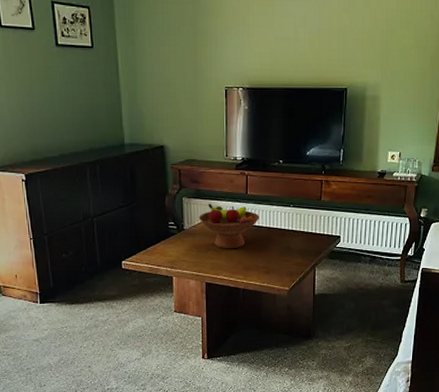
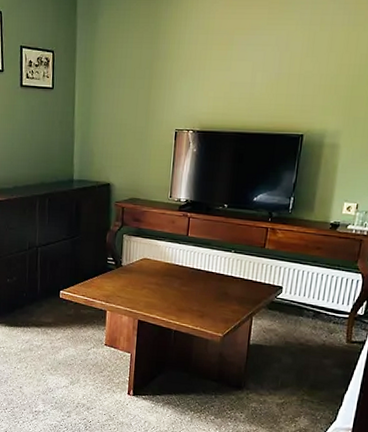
fruit bowl: present [199,203,260,249] -> none [137,242,199,290]

